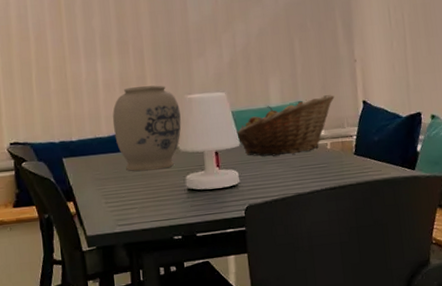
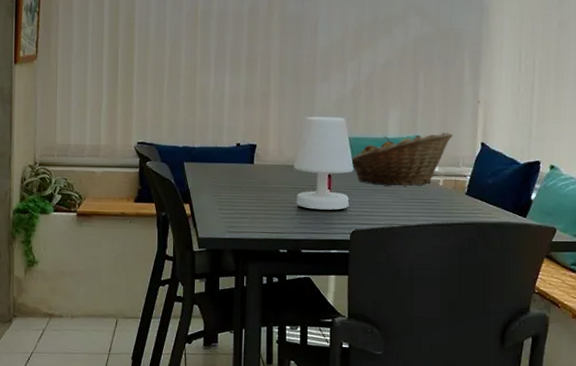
vase: present [112,85,181,171] -> none [234,102,299,184]

